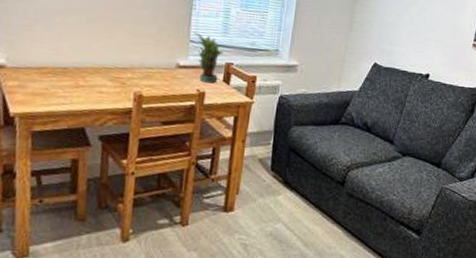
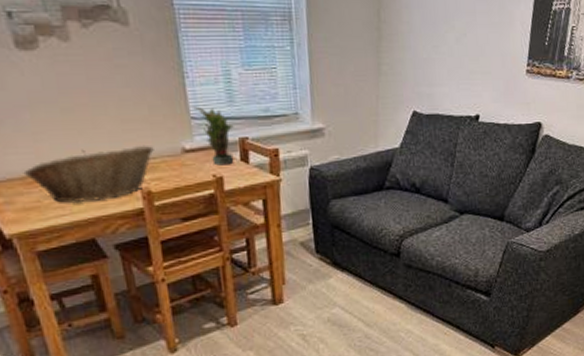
fruit basket: none [41,52,154,97] -> present [23,145,154,204]

